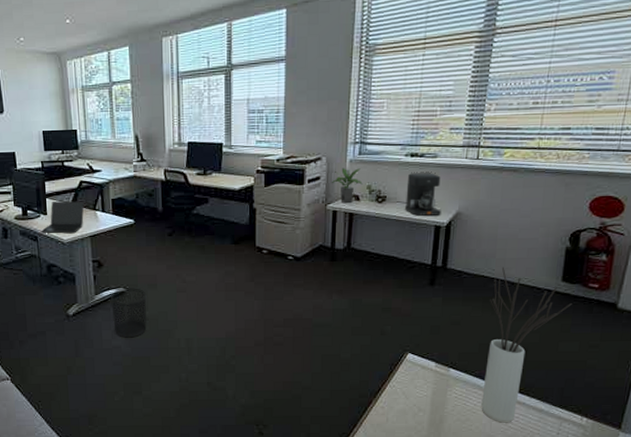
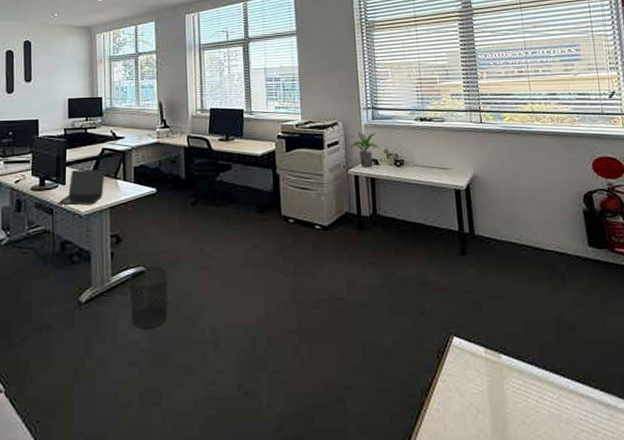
coffee maker: present [404,173,441,216] -> none [421,136,459,180]
vase: present [481,266,572,423] -> none [523,232,606,425]

